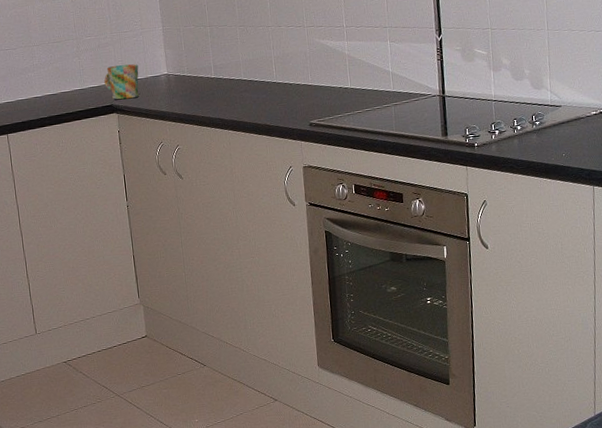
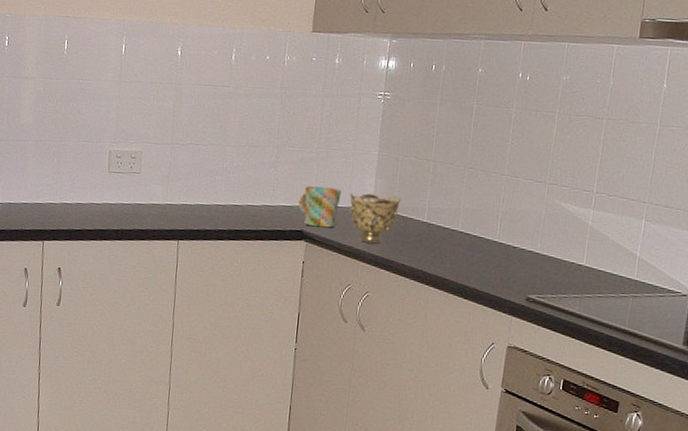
decorative bowl: none [146,61,190,105] -> present [348,193,400,244]

